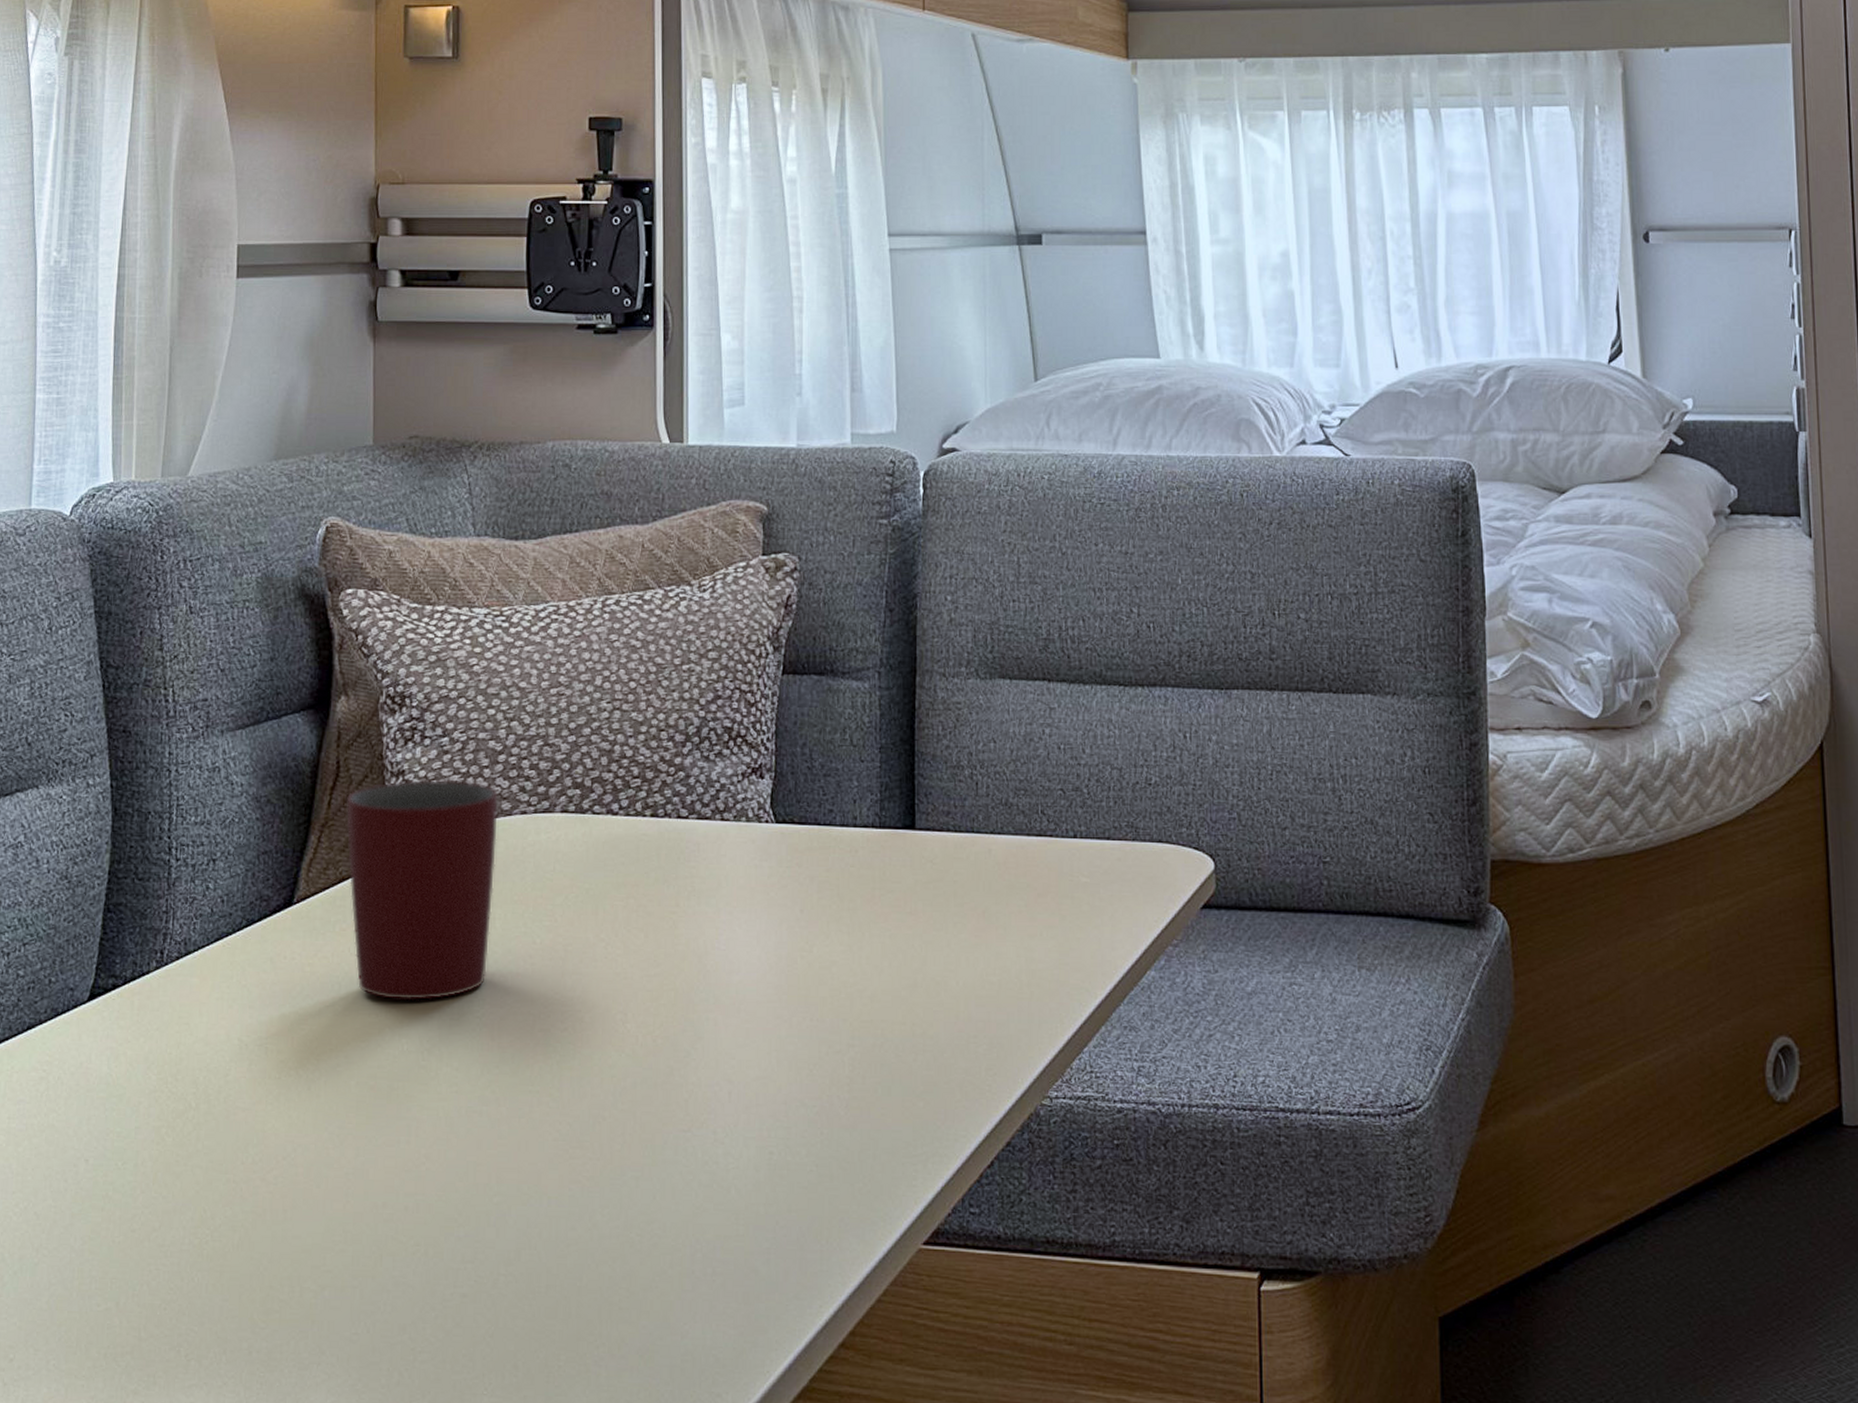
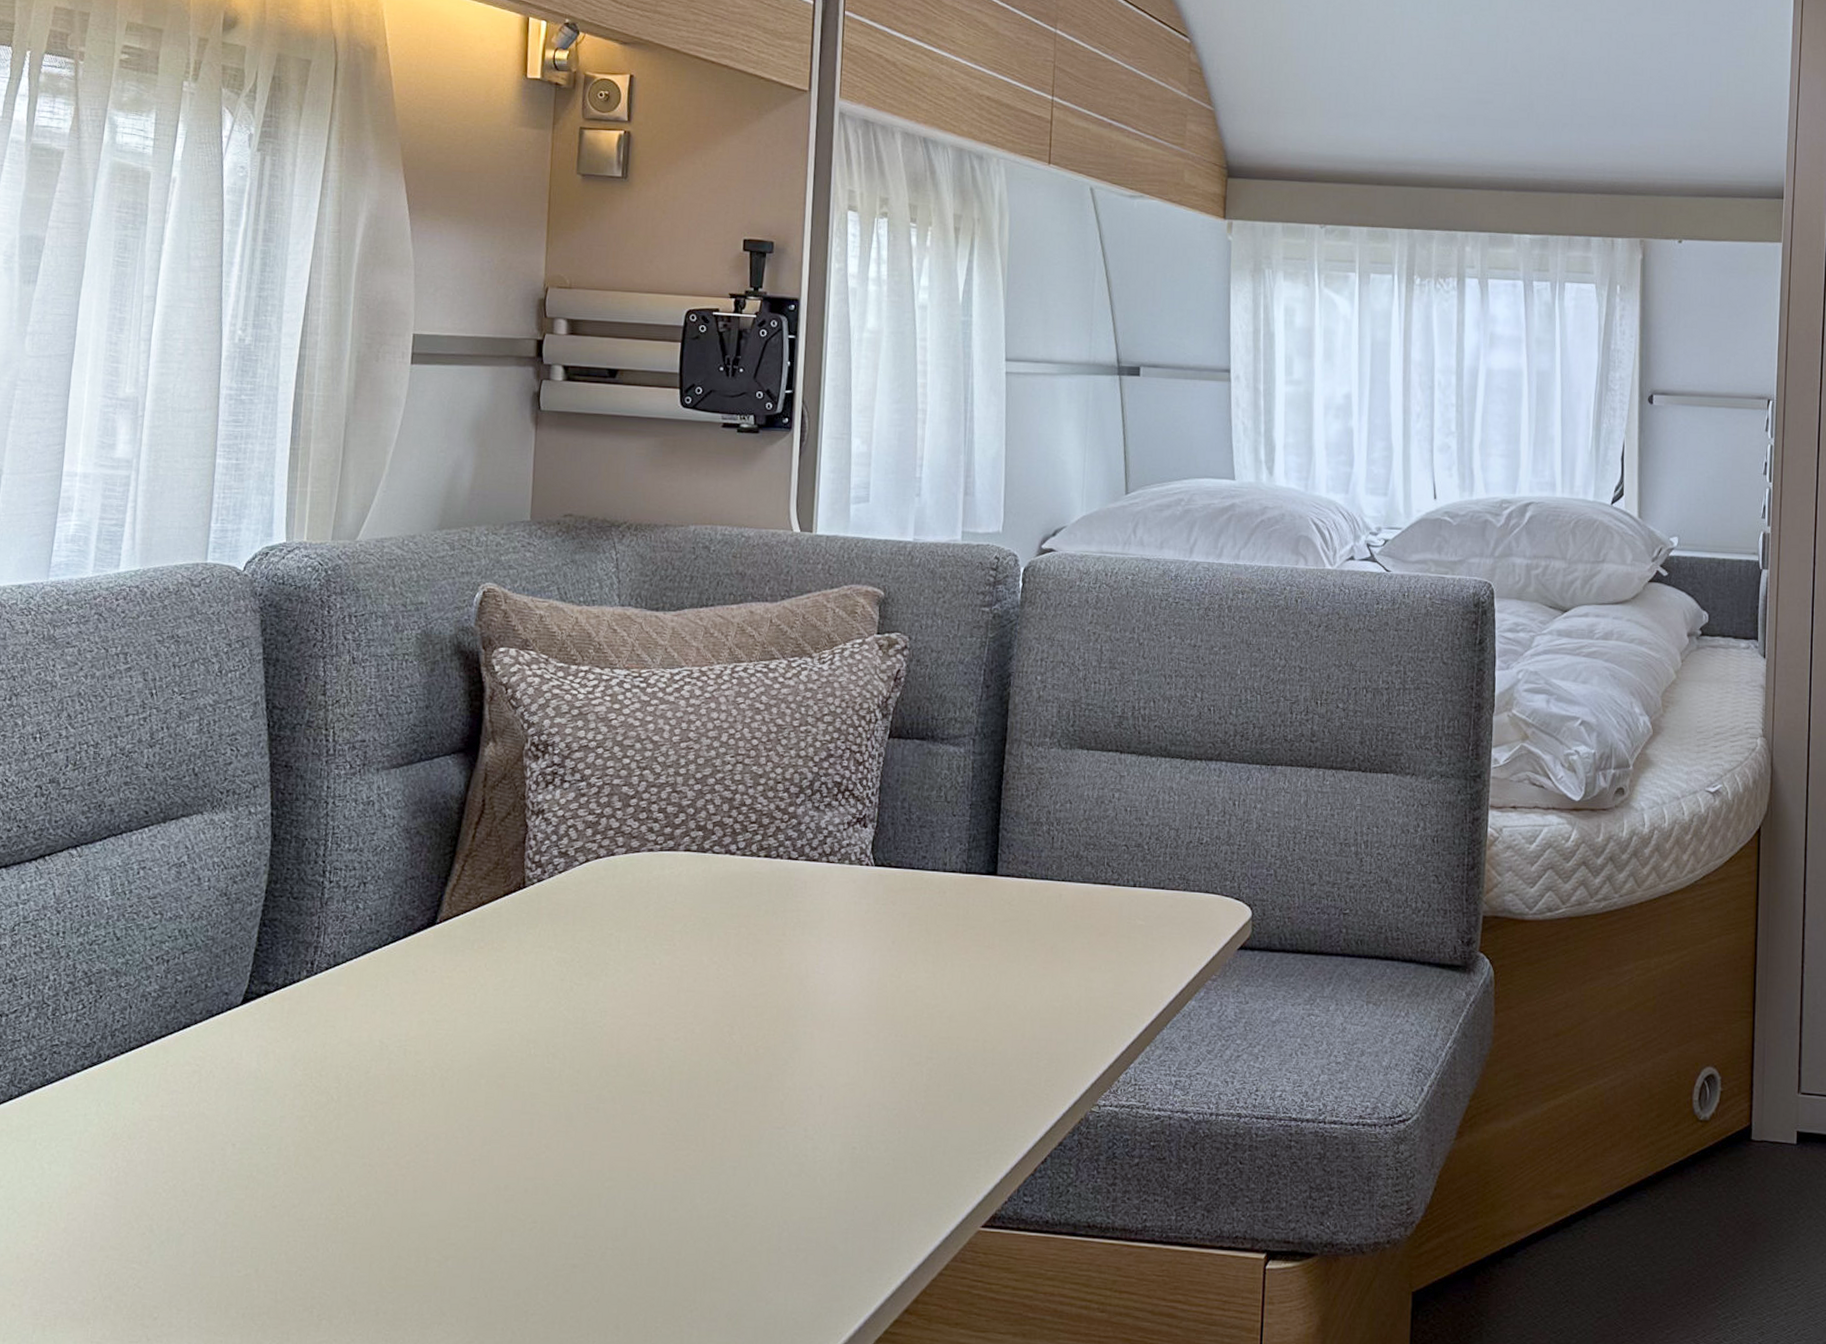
mug: present [346,780,498,1000] -> none [488,818,629,1011]

